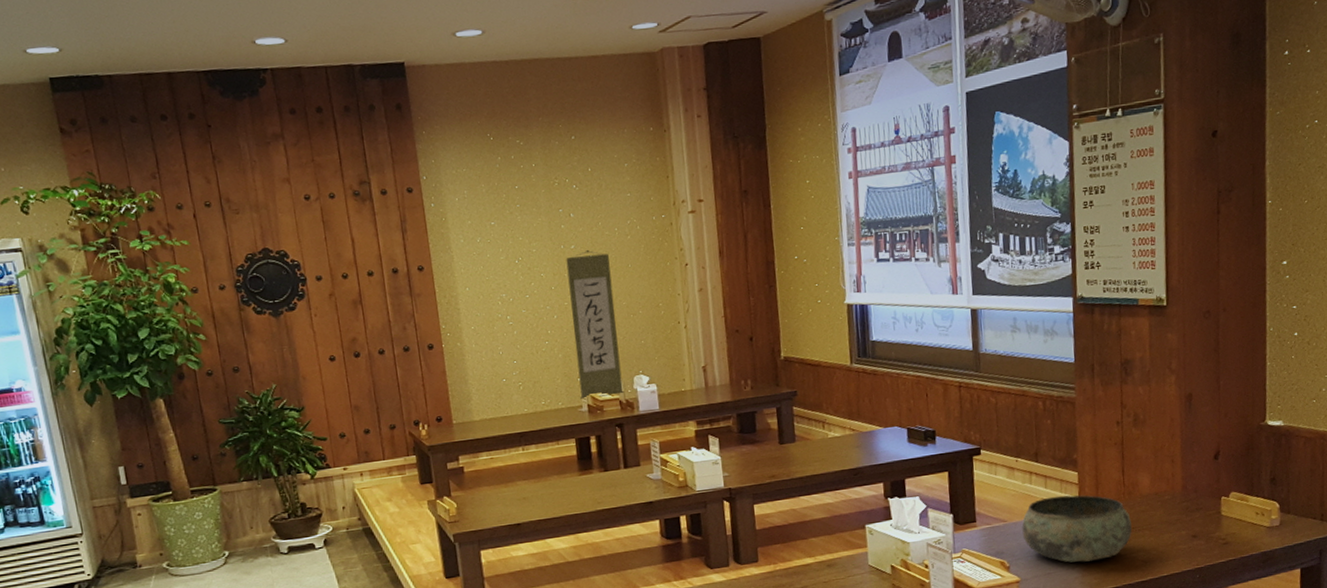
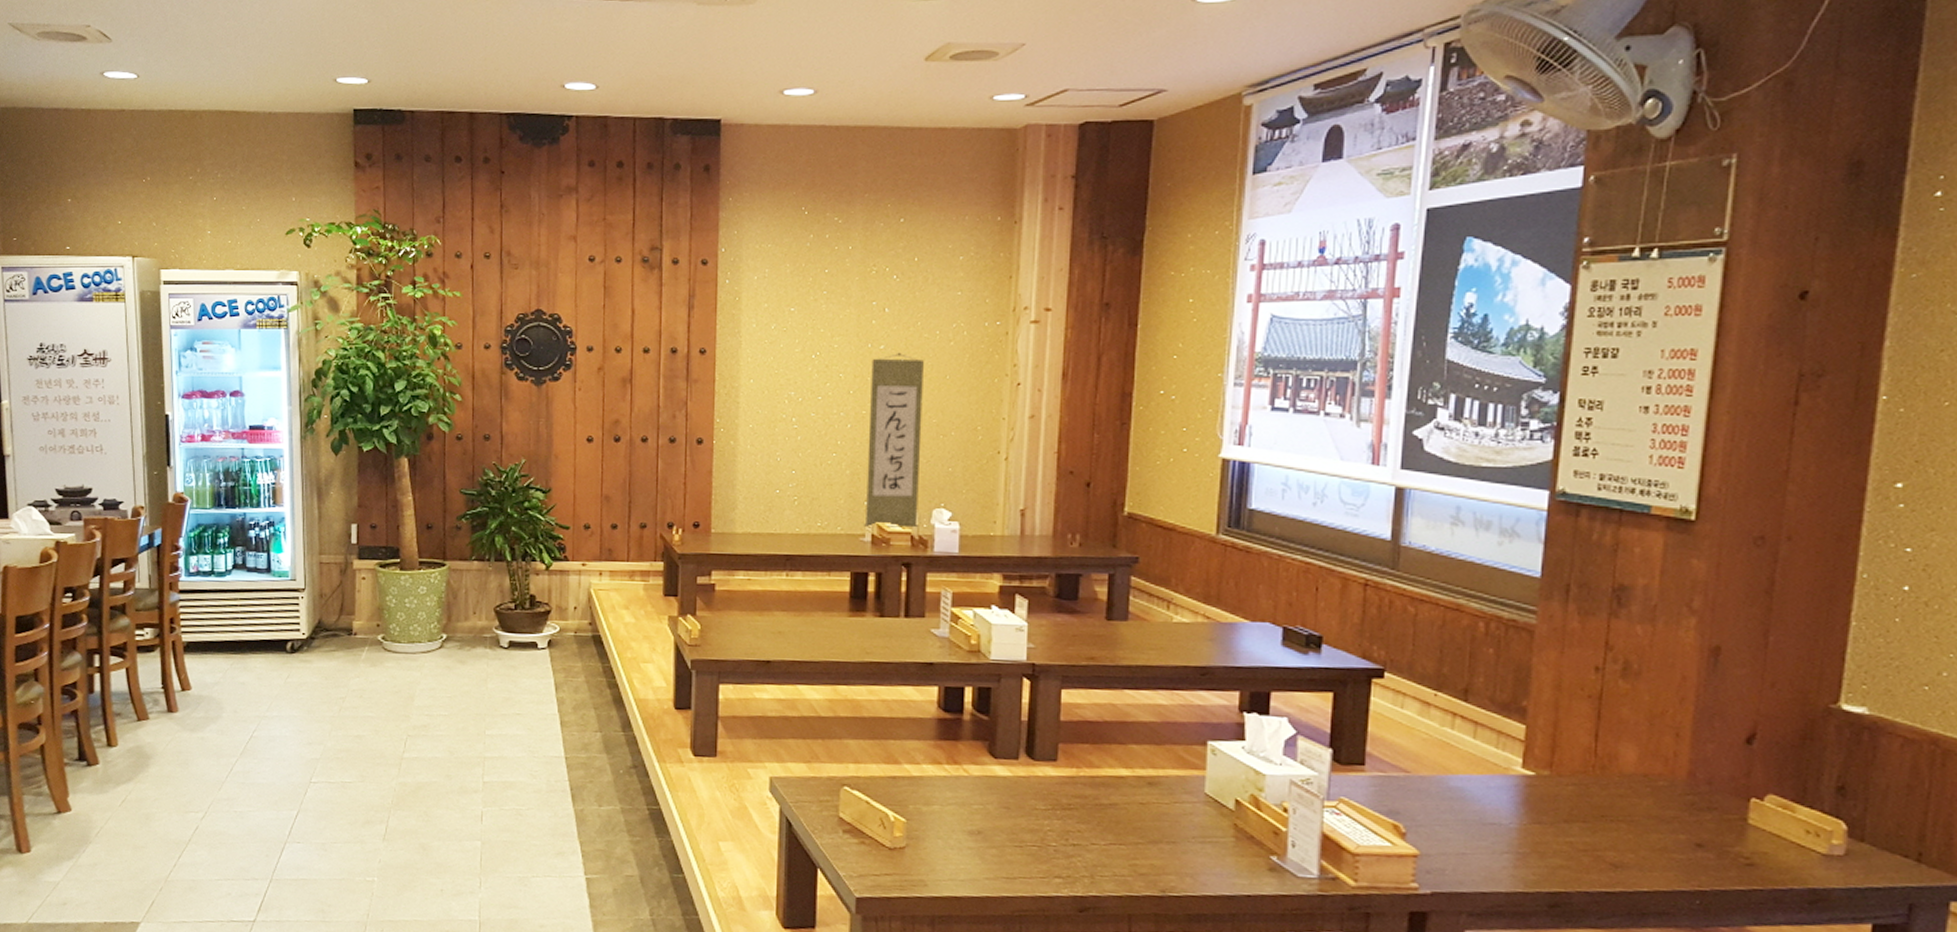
bowl: present [1022,495,1132,563] -> none [1431,751,1600,850]

